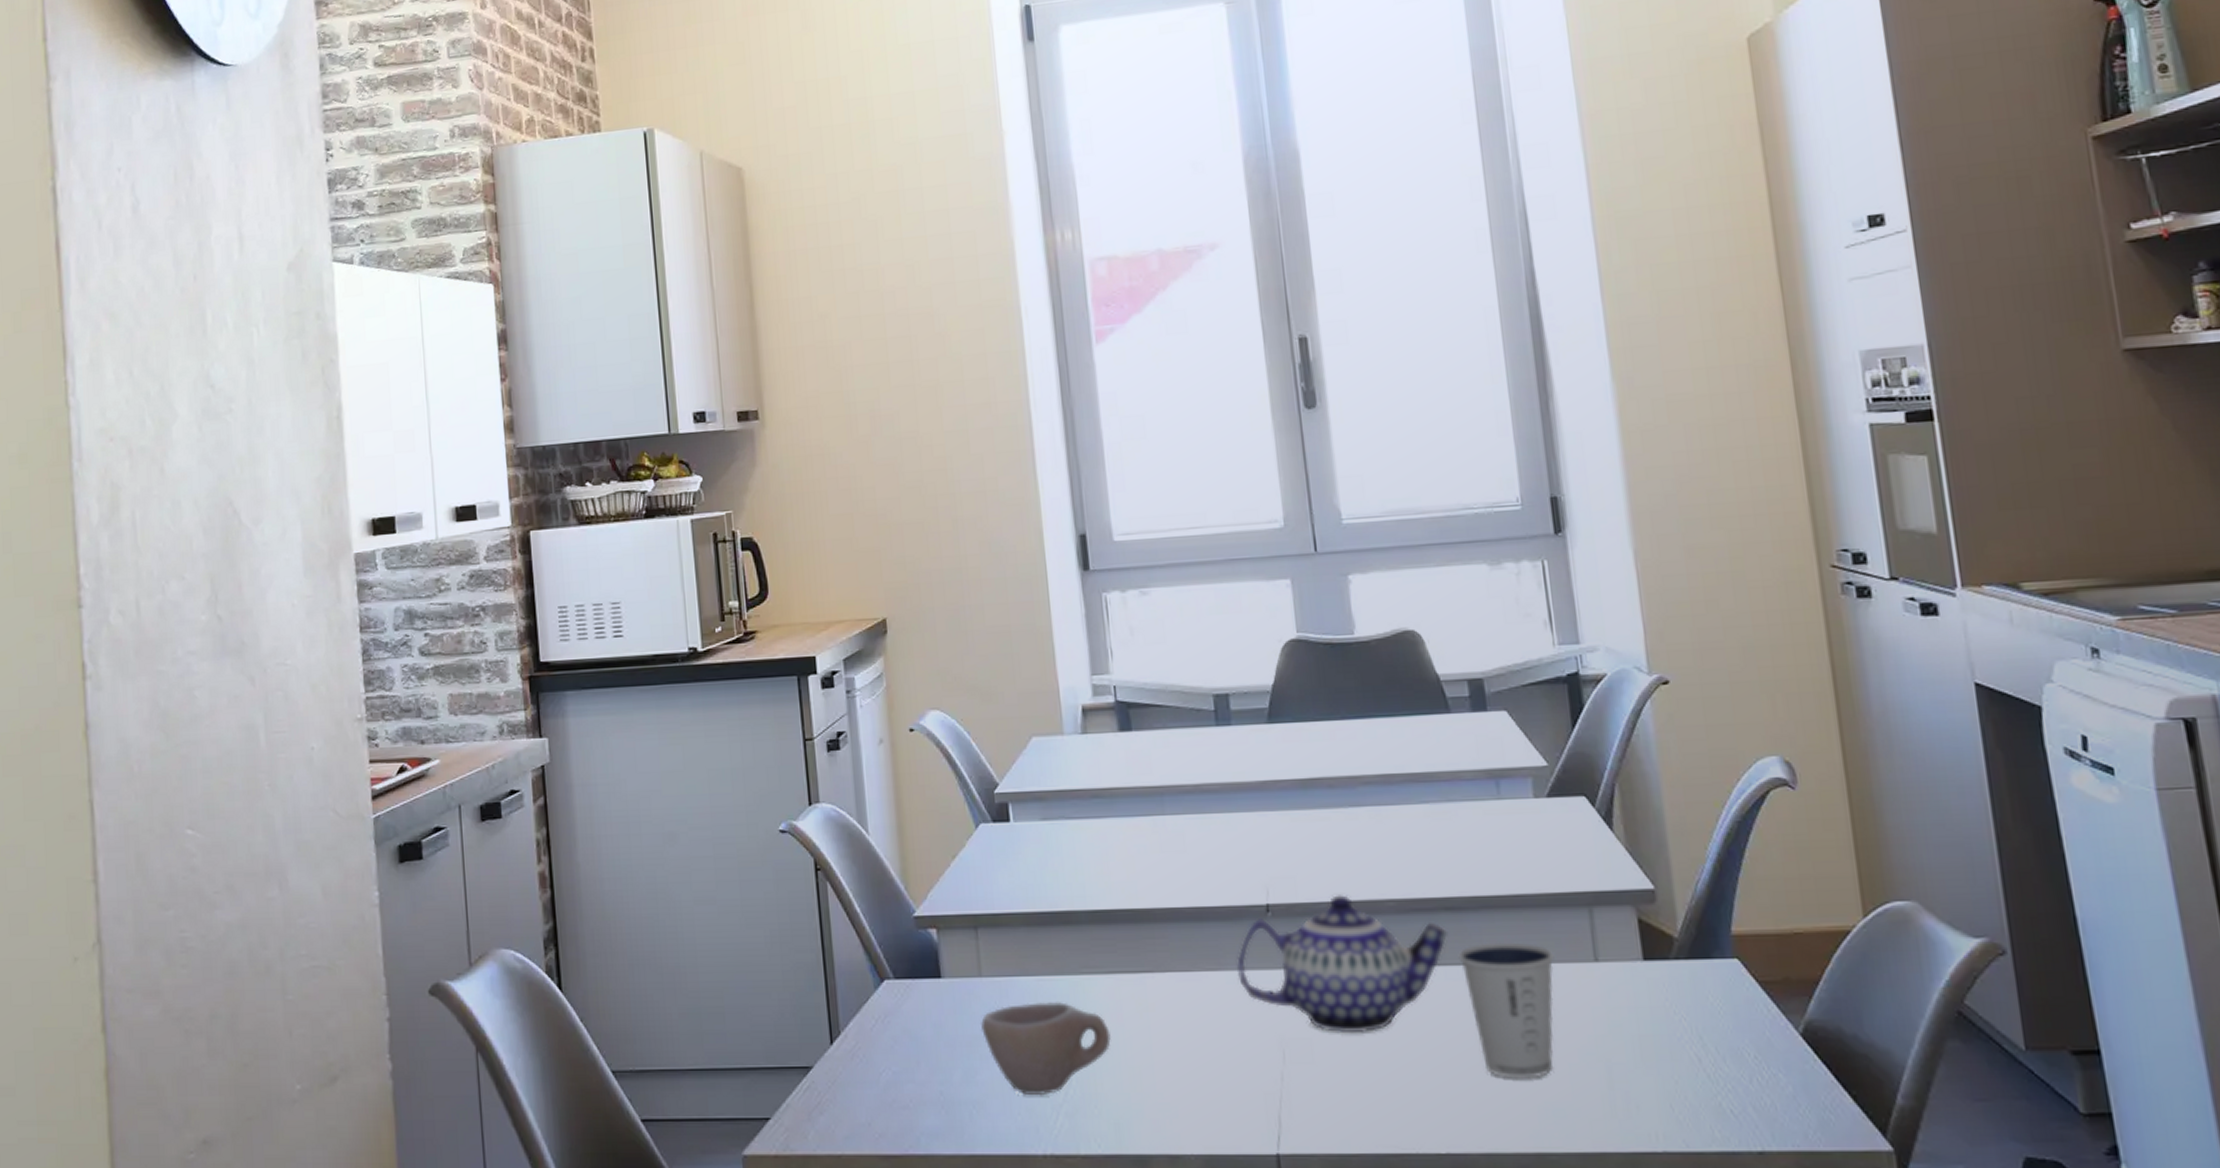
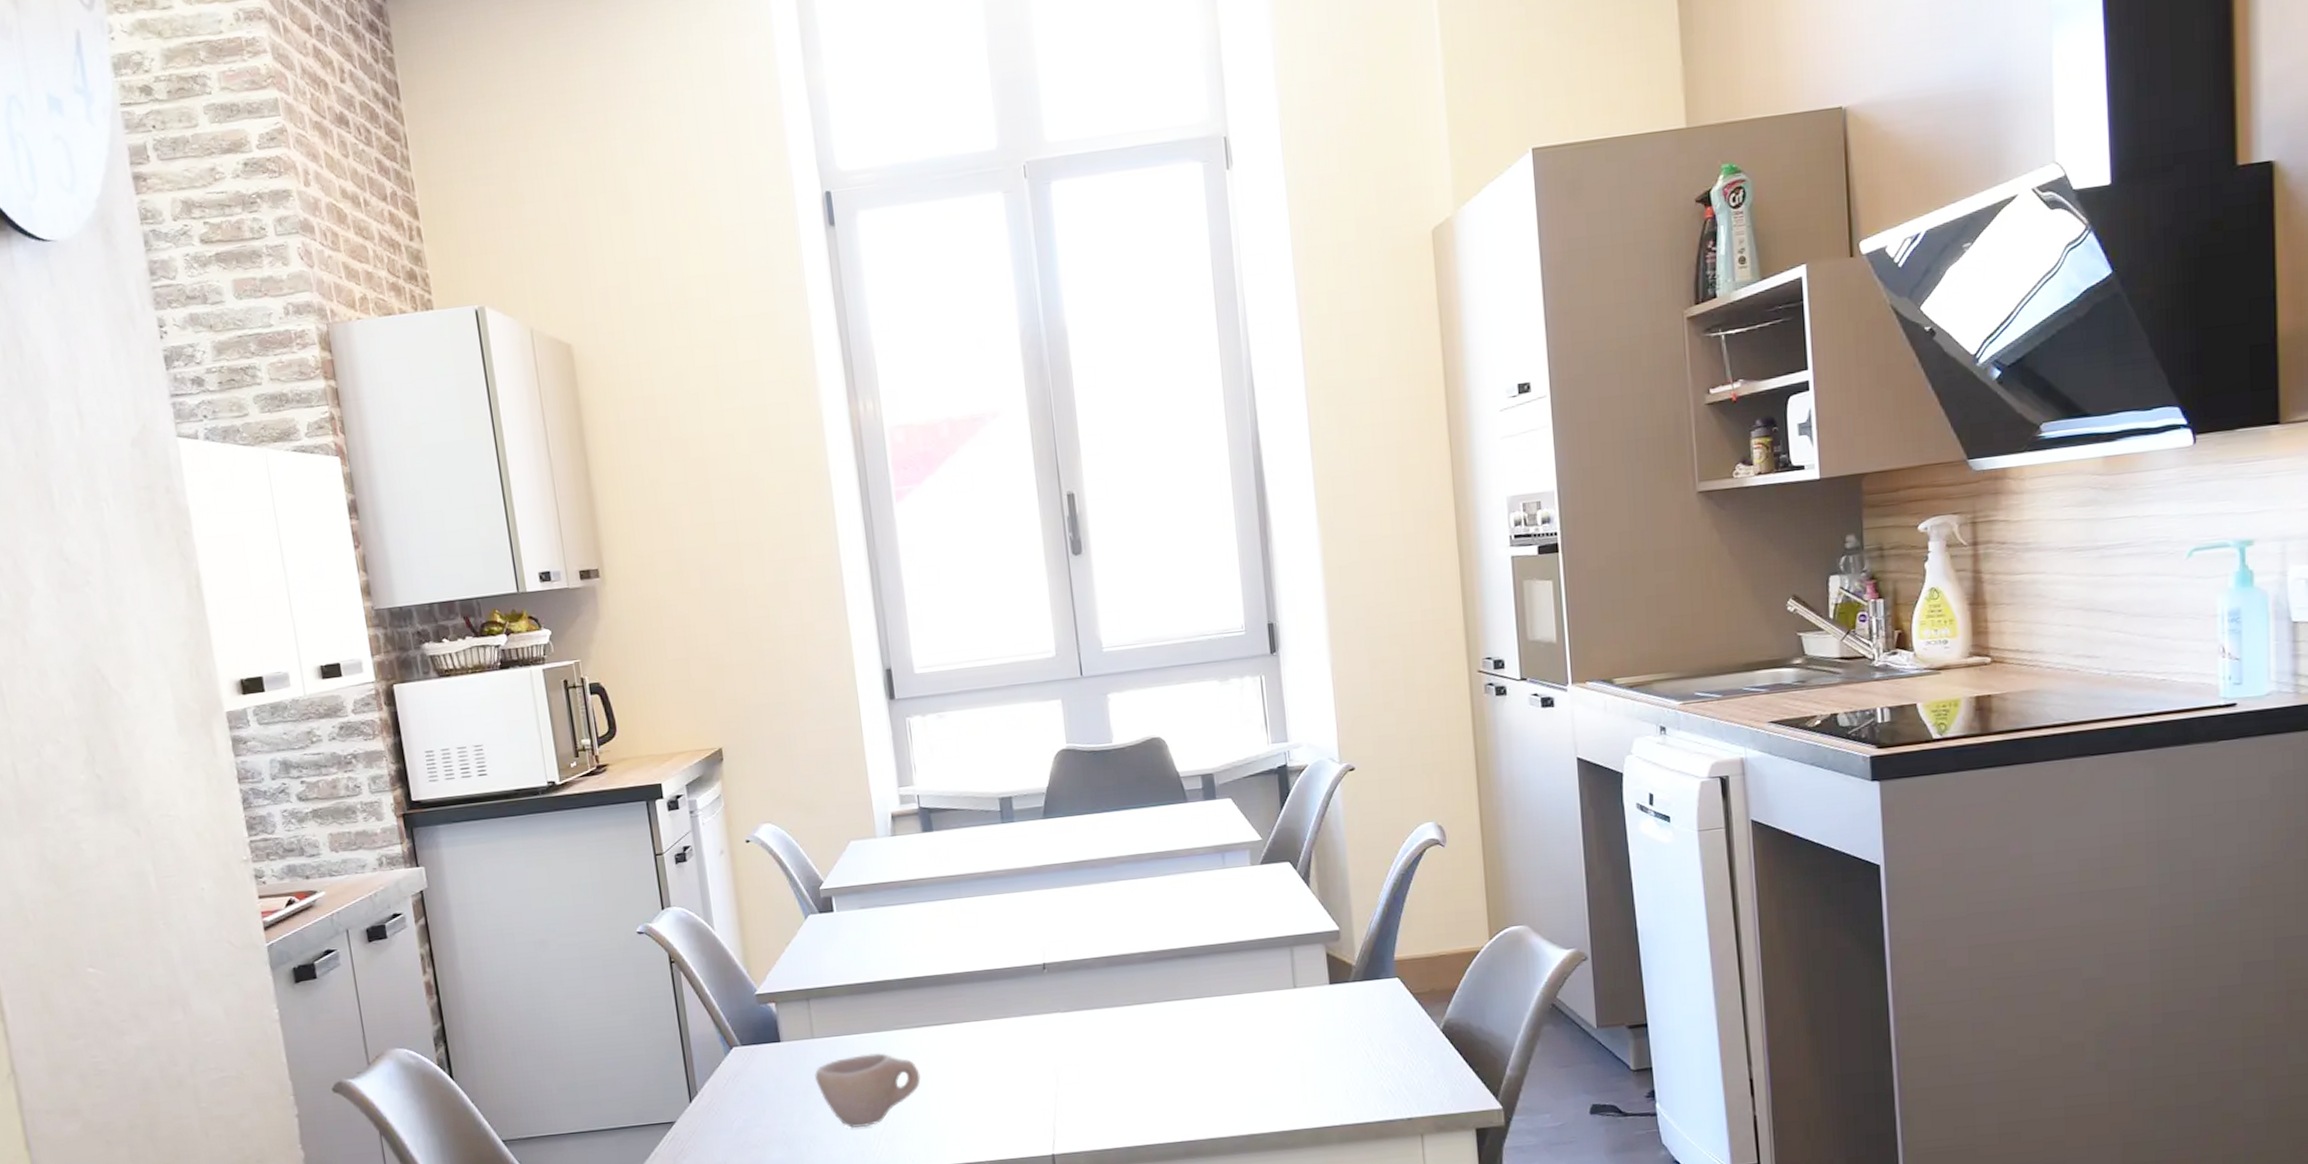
teapot: present [1237,895,1449,1033] -> none [1020,951,1185,1058]
dixie cup: present [1458,942,1554,1079] -> none [1191,977,1264,1081]

